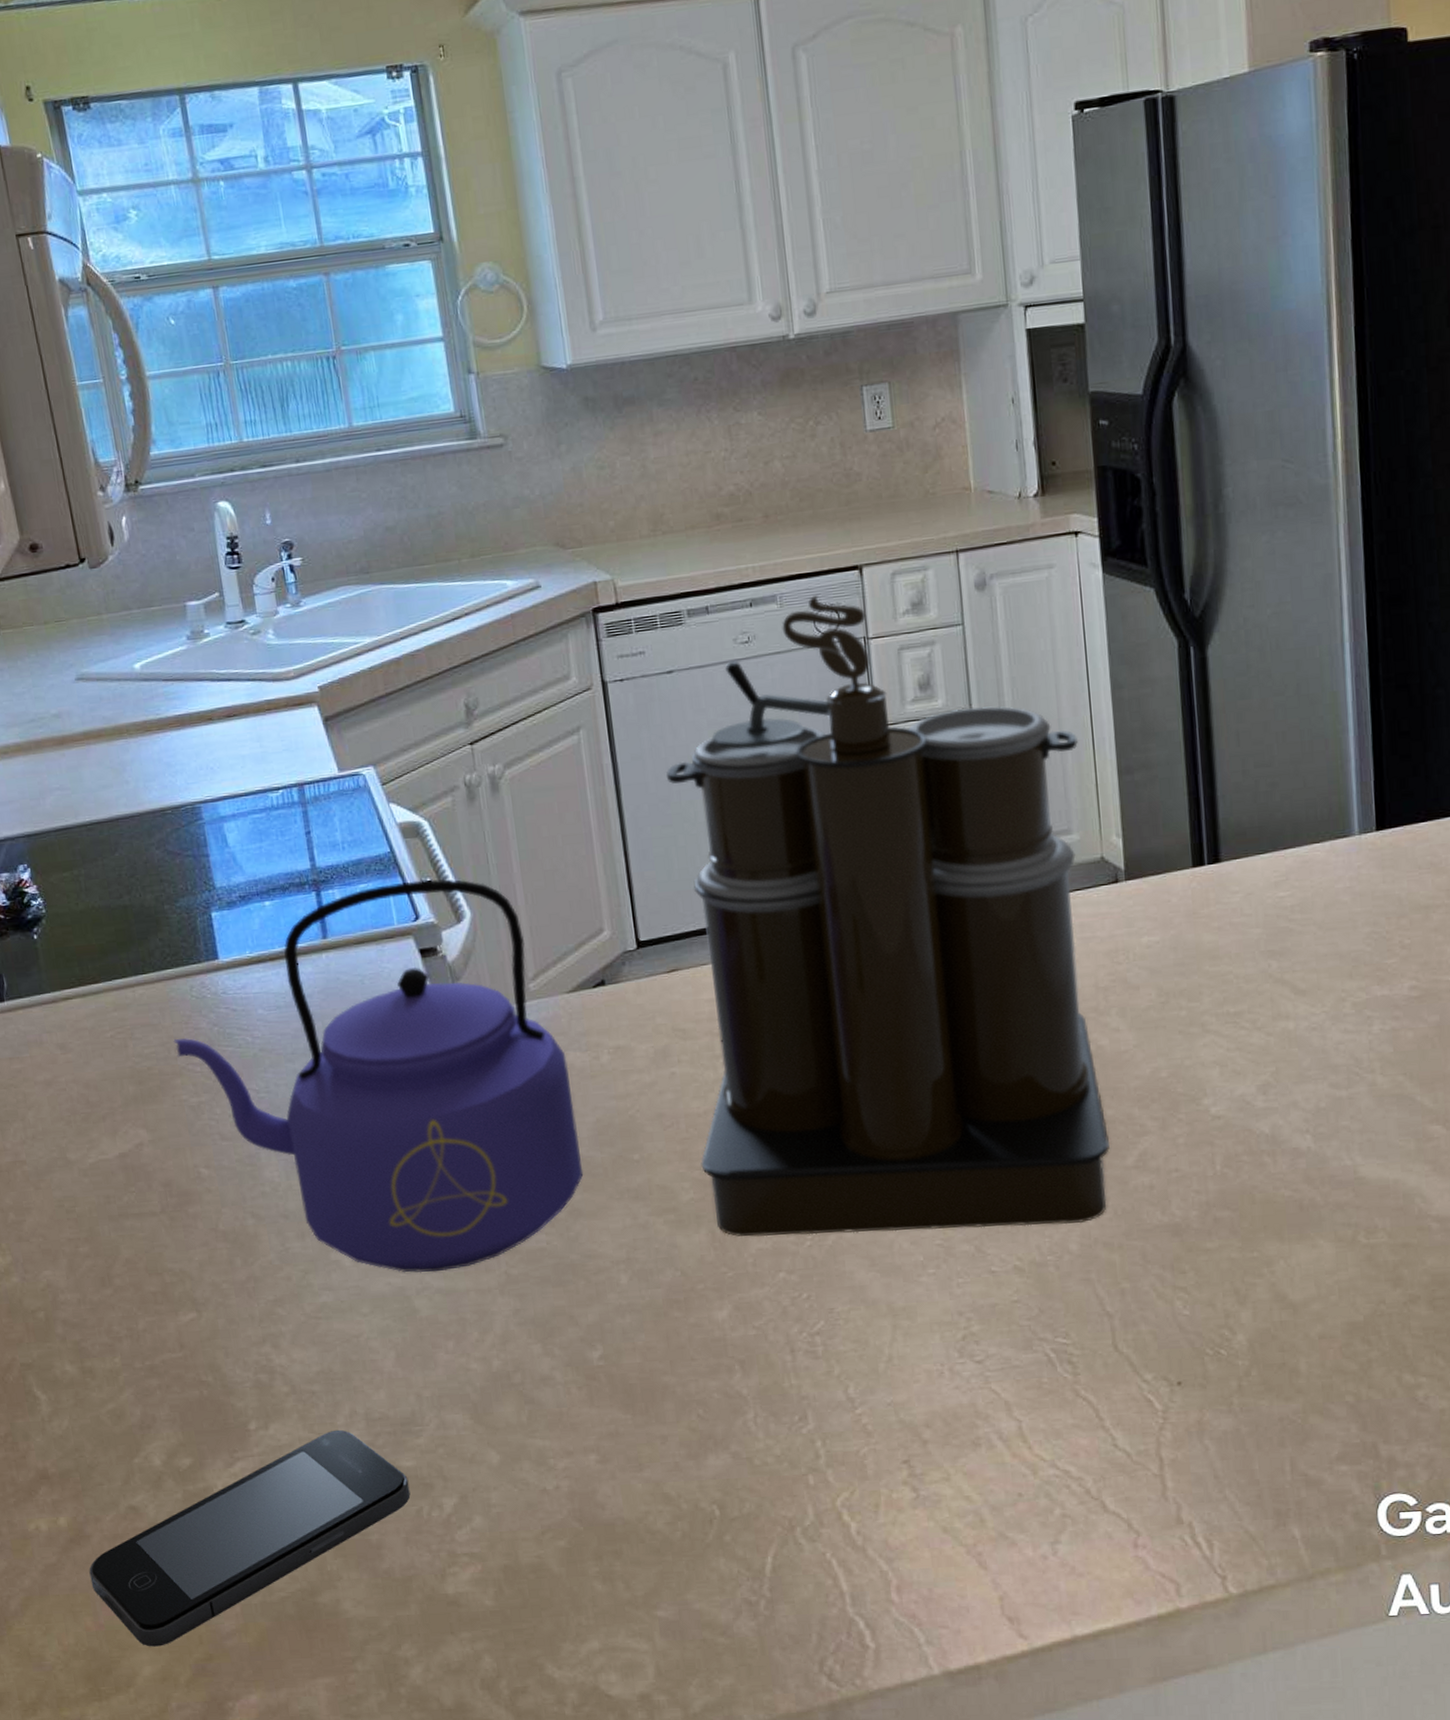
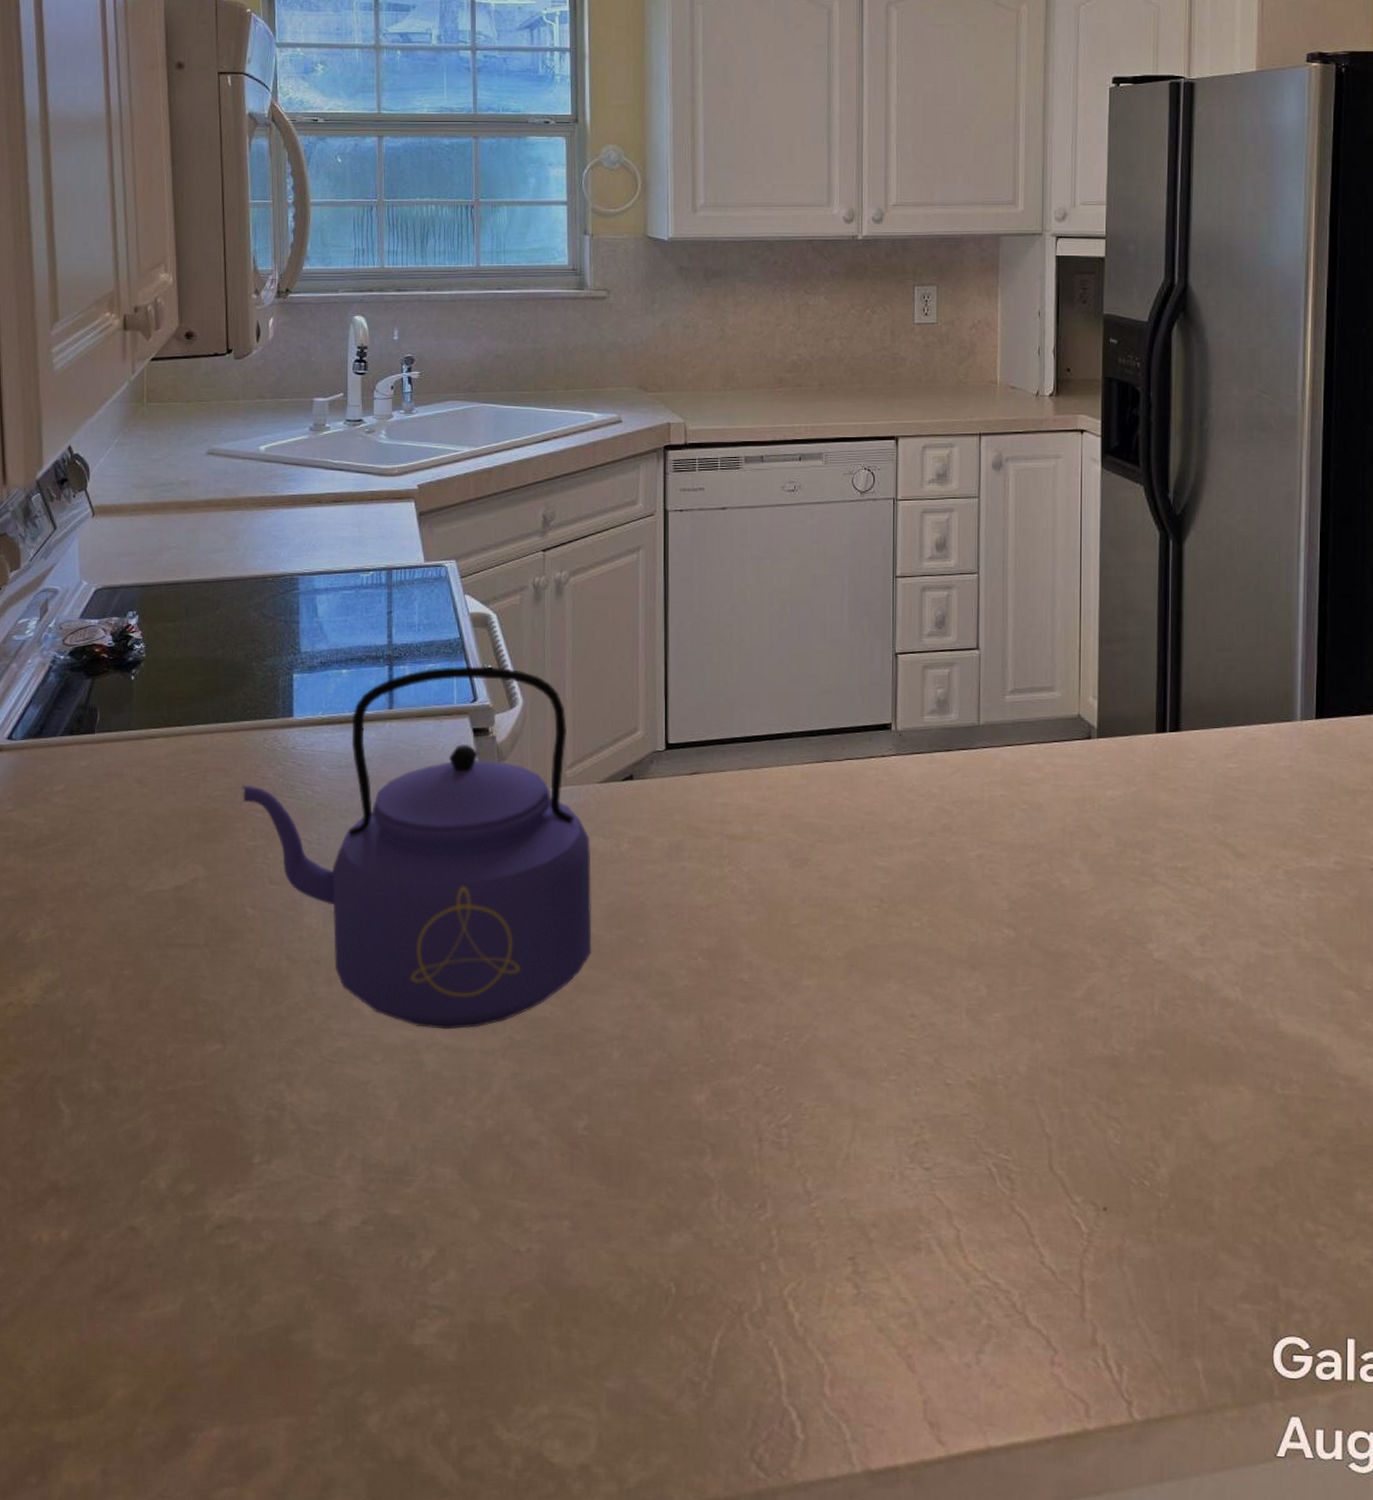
smartphone: present [89,1429,411,1647] -> none [81,1171,393,1370]
coffee maker: present [666,595,1110,1237] -> none [698,457,1067,1048]

